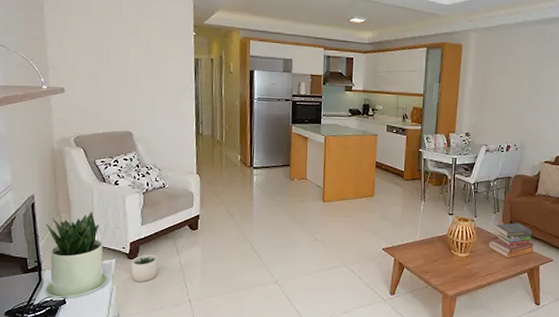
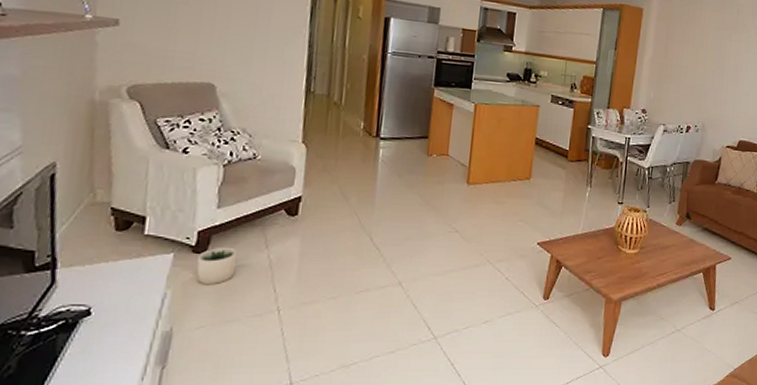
planter: present [45,212,109,299] -> none [59,188,161,308]
books: present [488,222,534,258] -> none [661,214,711,256]

